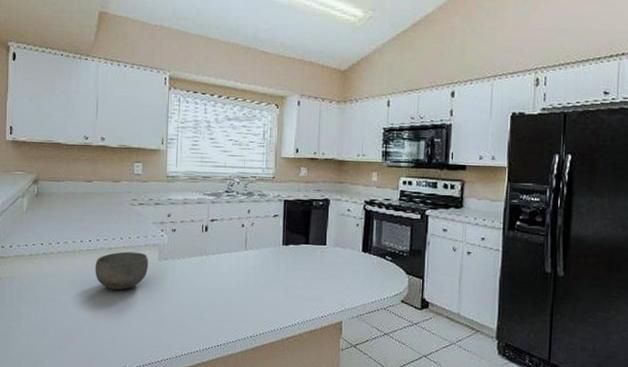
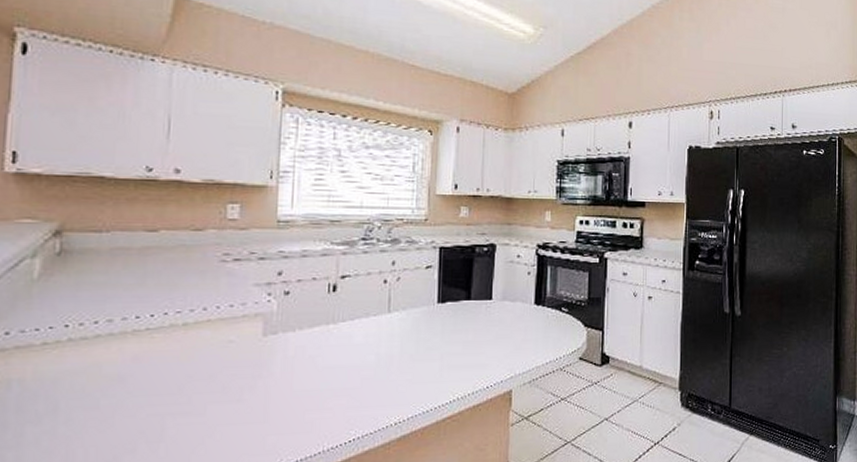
bowl: present [95,251,149,290] -> none [159,326,248,383]

